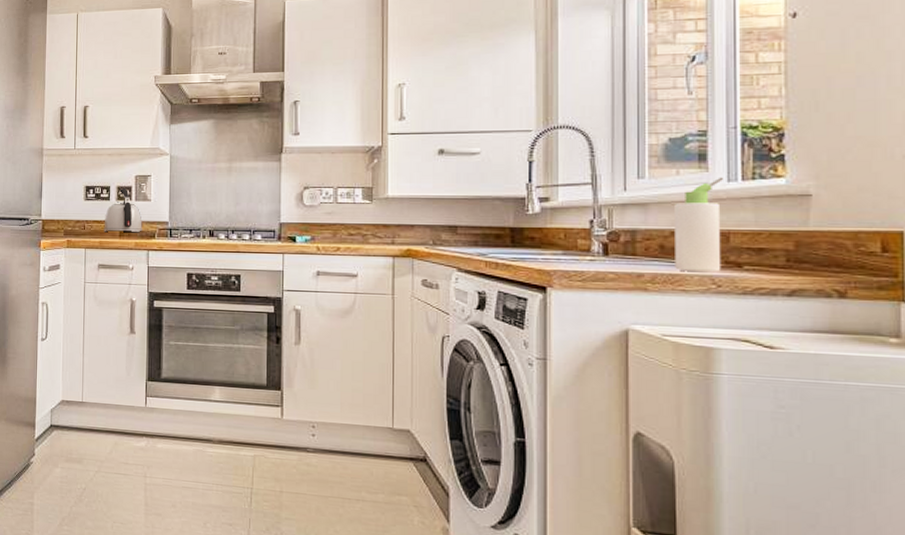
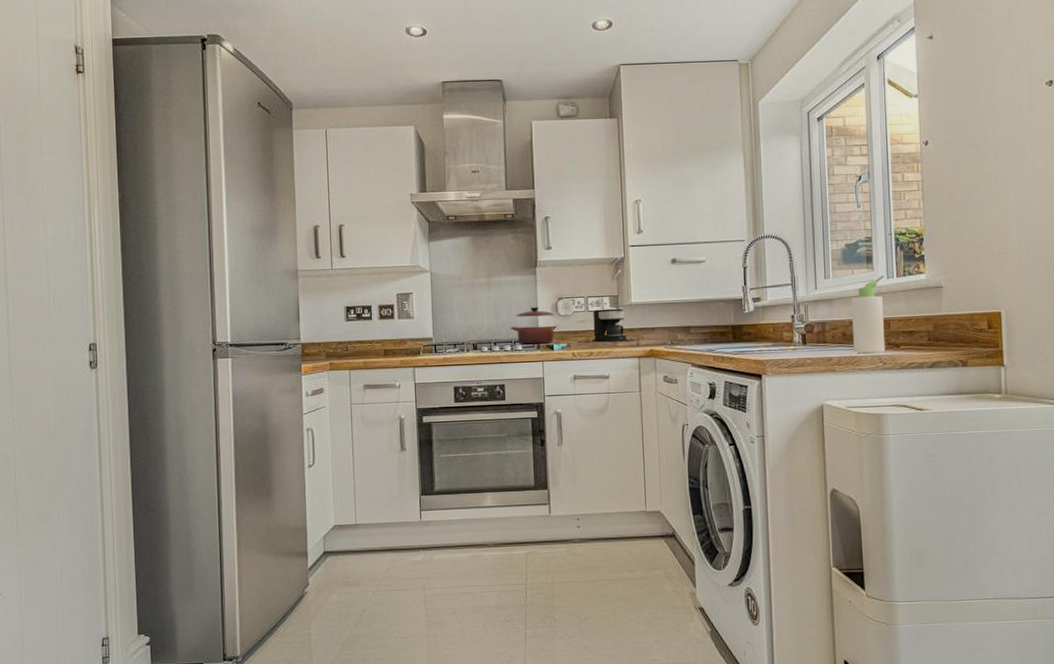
kettle: present [103,188,142,233] -> none [367,307,407,352]
saucepan: none [250,195,303,235] -> present [511,307,559,345]
coffee maker: none [323,201,388,238] -> present [577,308,633,343]

